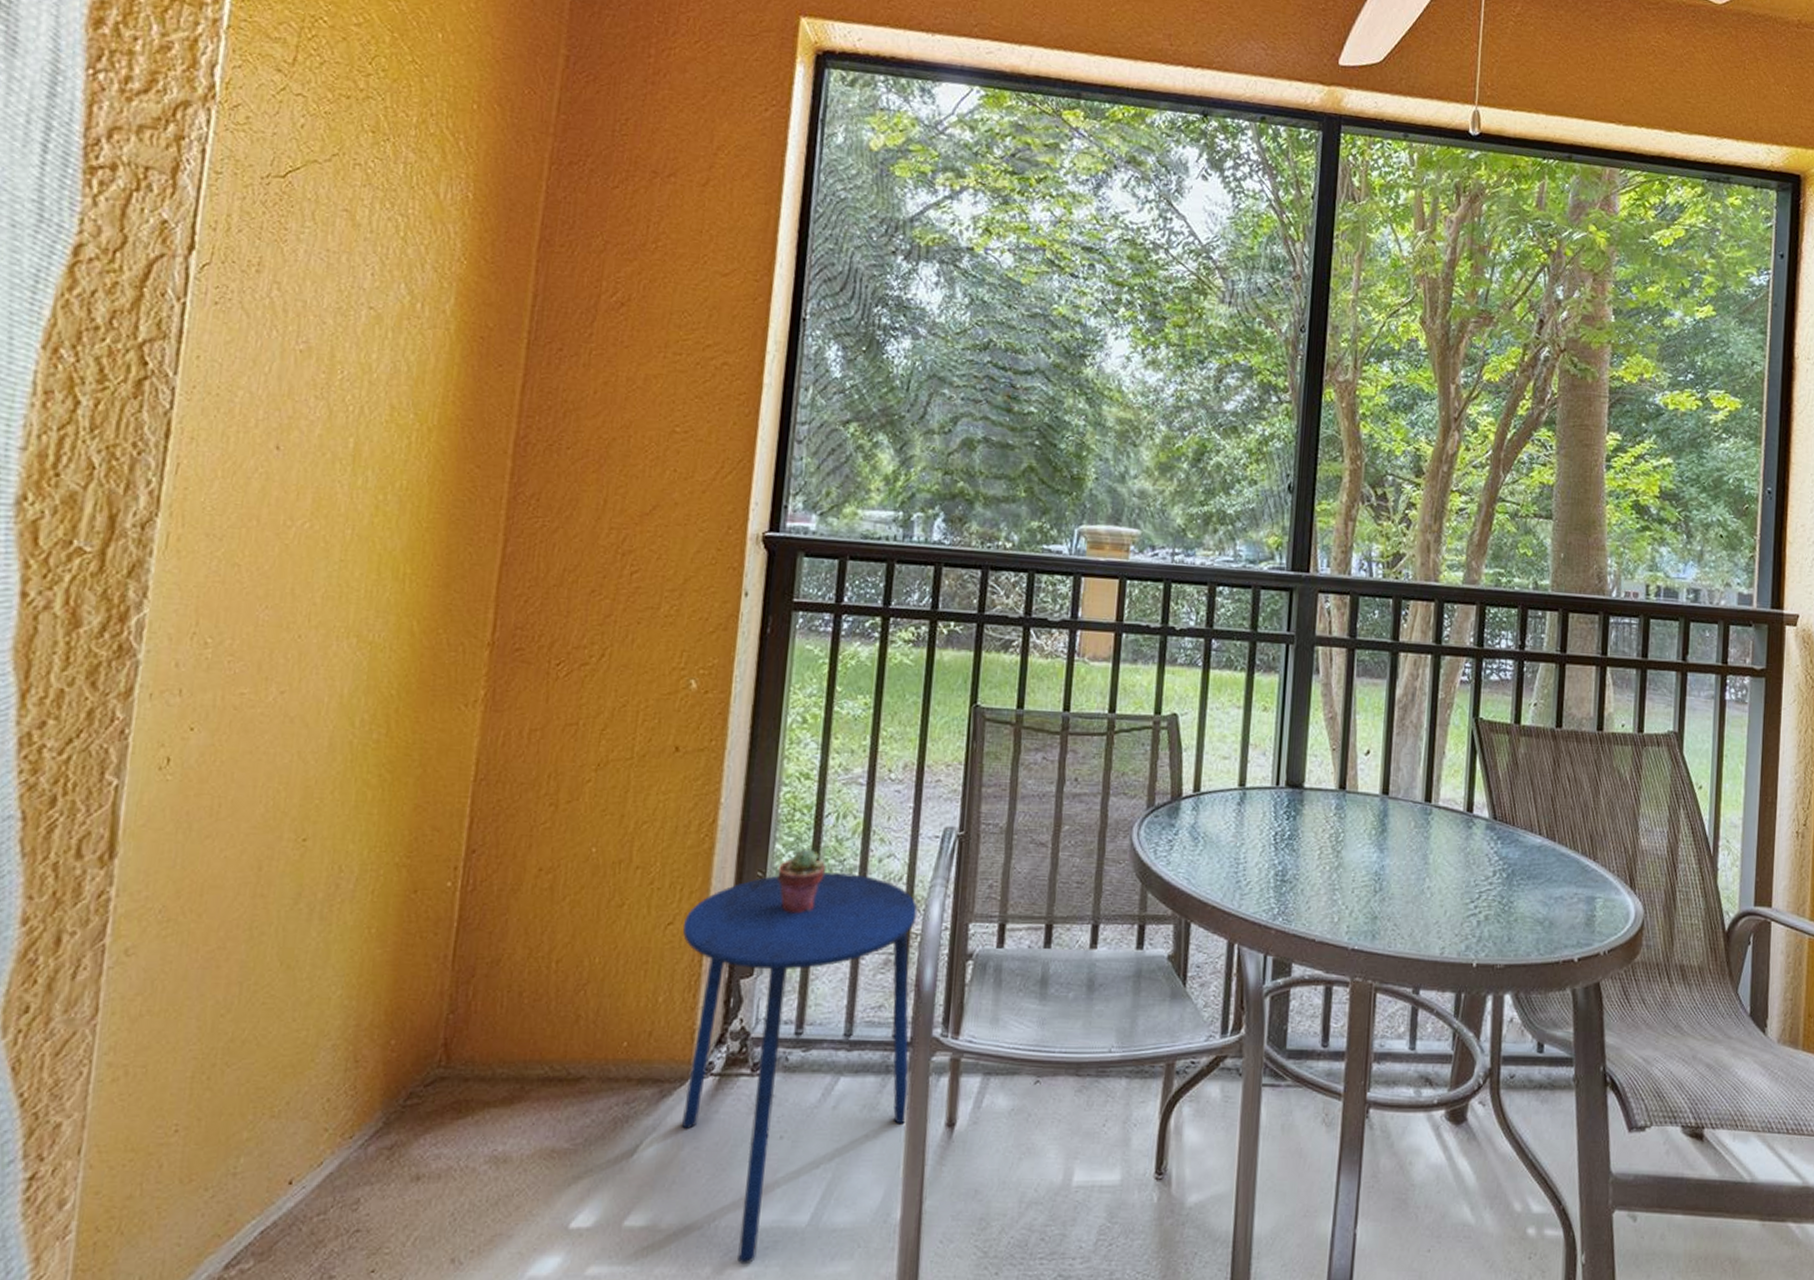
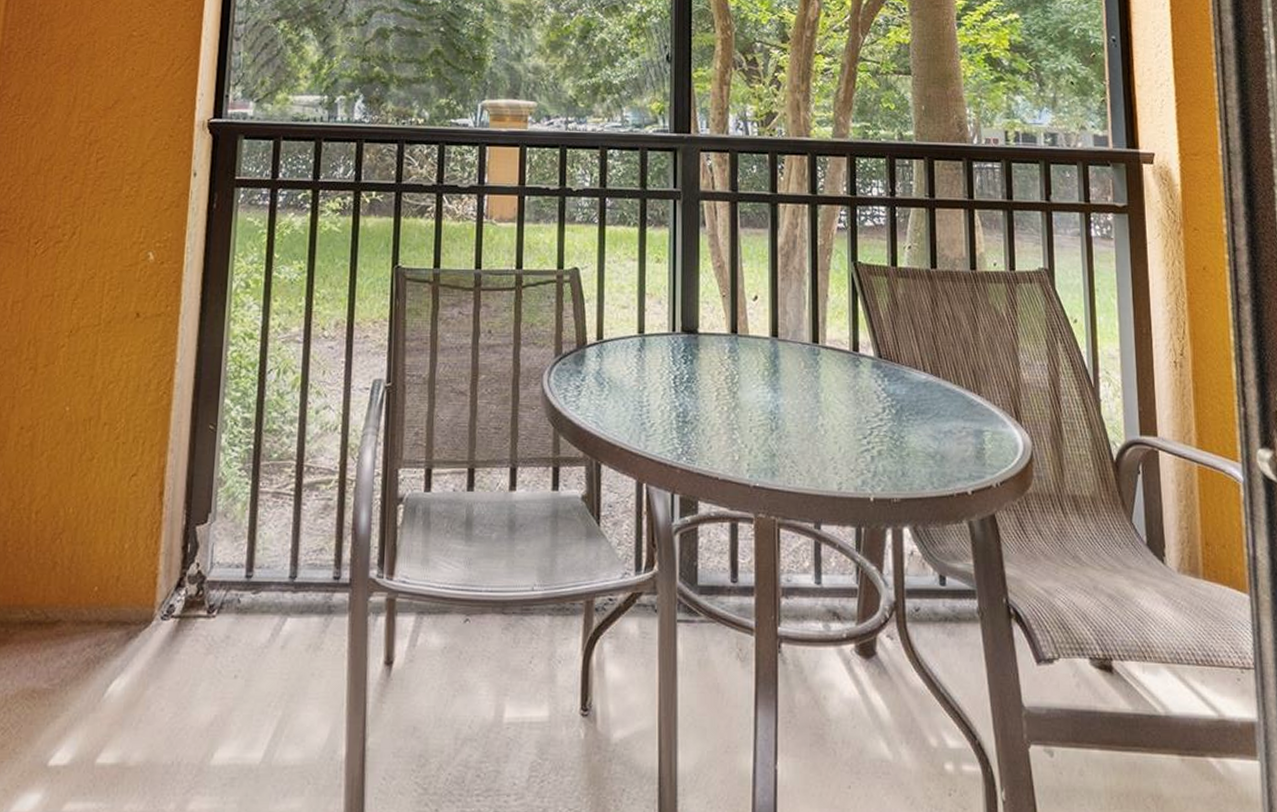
side table: present [681,872,918,1265] -> none [144,424,352,801]
potted succulent: present [776,848,826,914] -> none [226,402,270,463]

